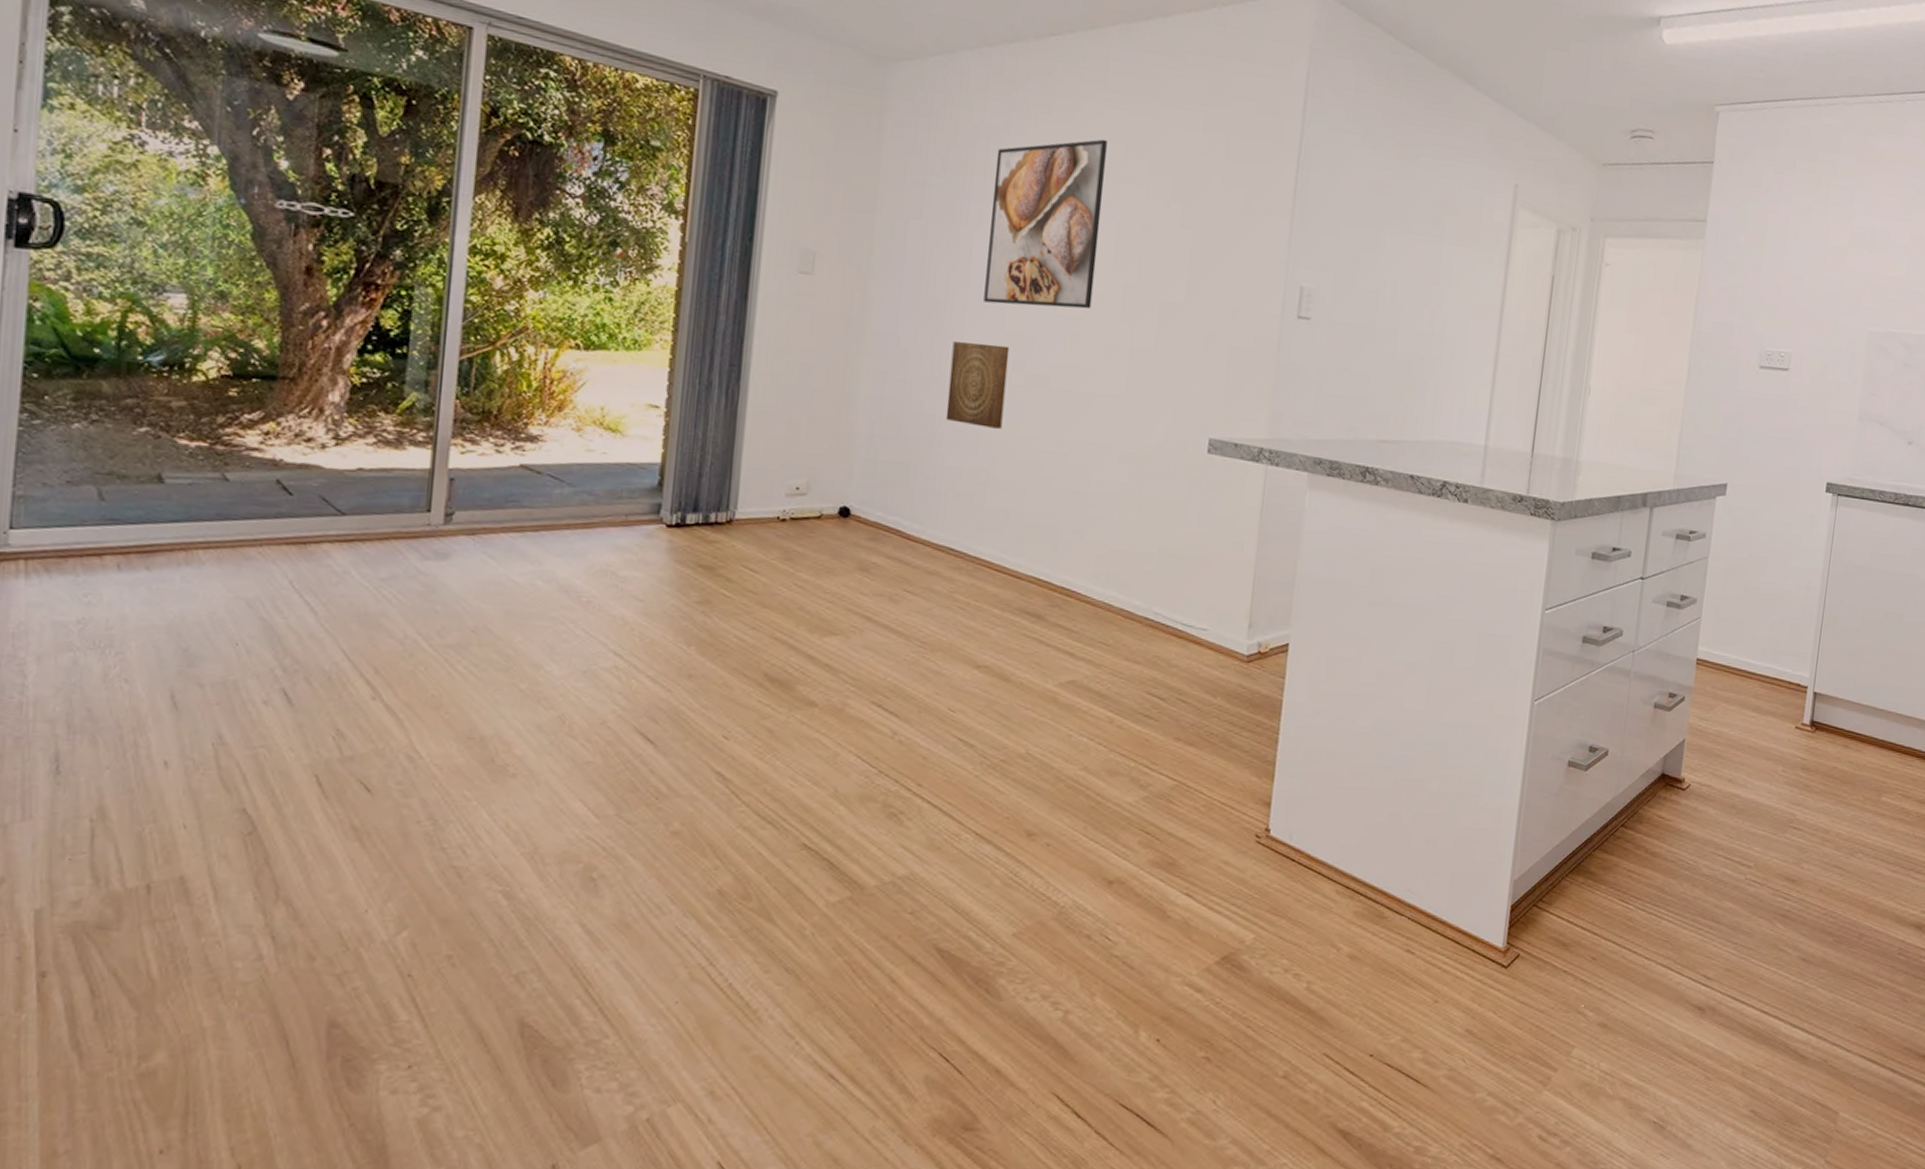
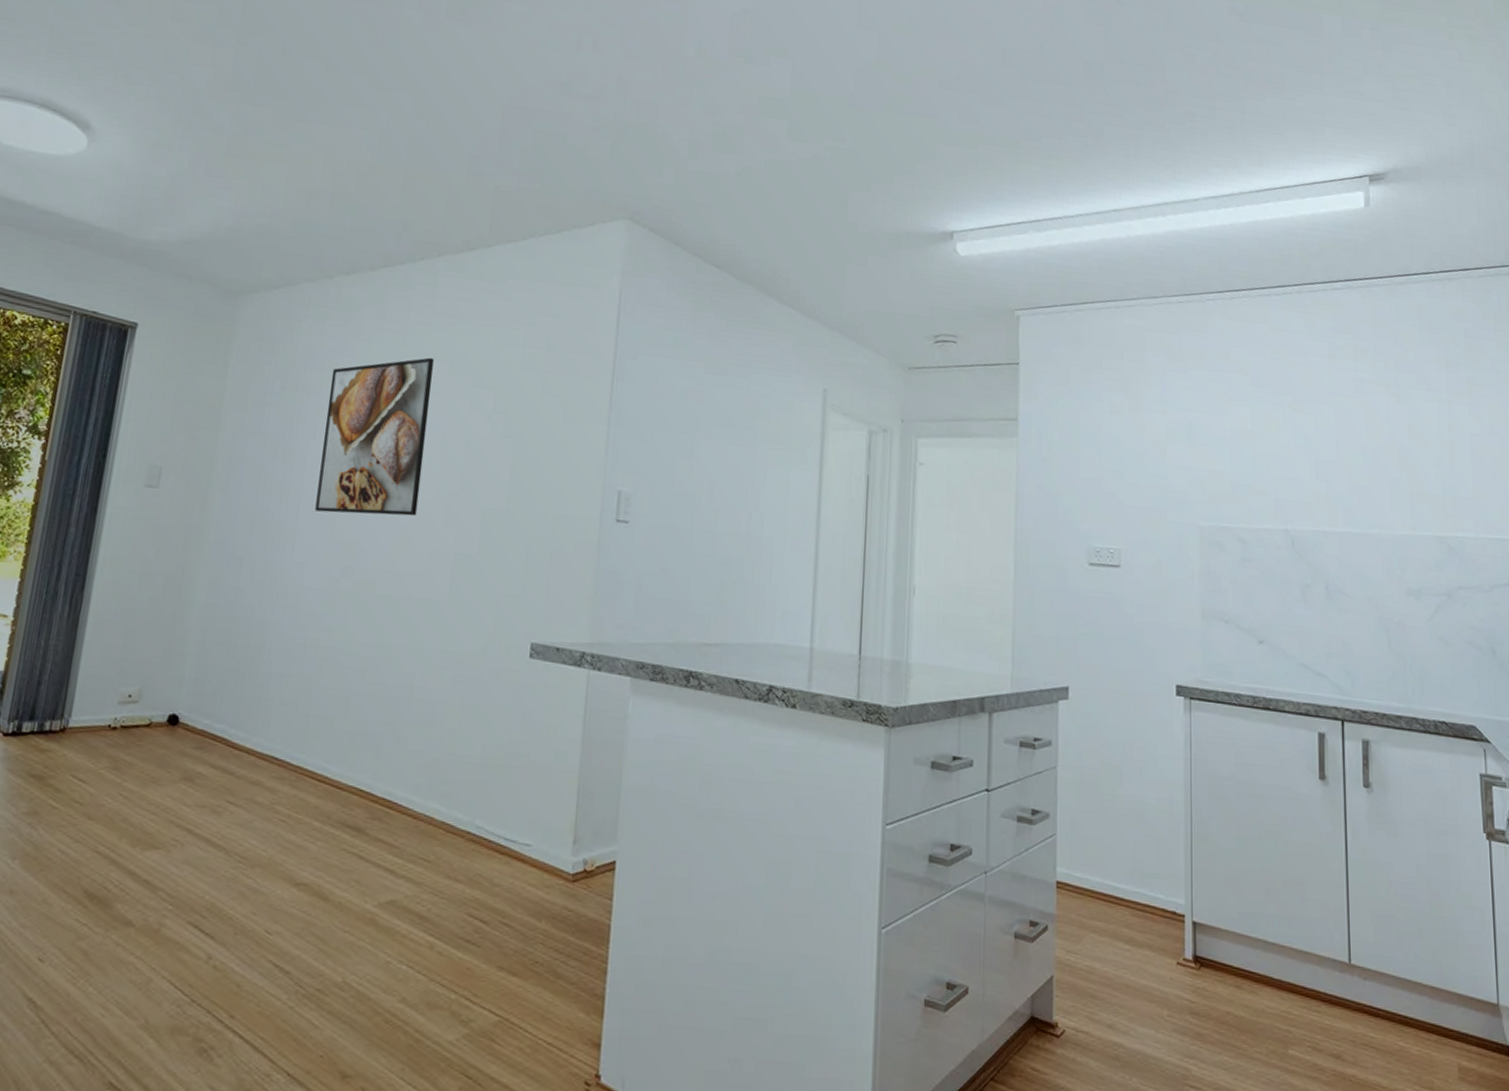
wall art: present [945,341,1010,429] -> none [275,549,338,635]

